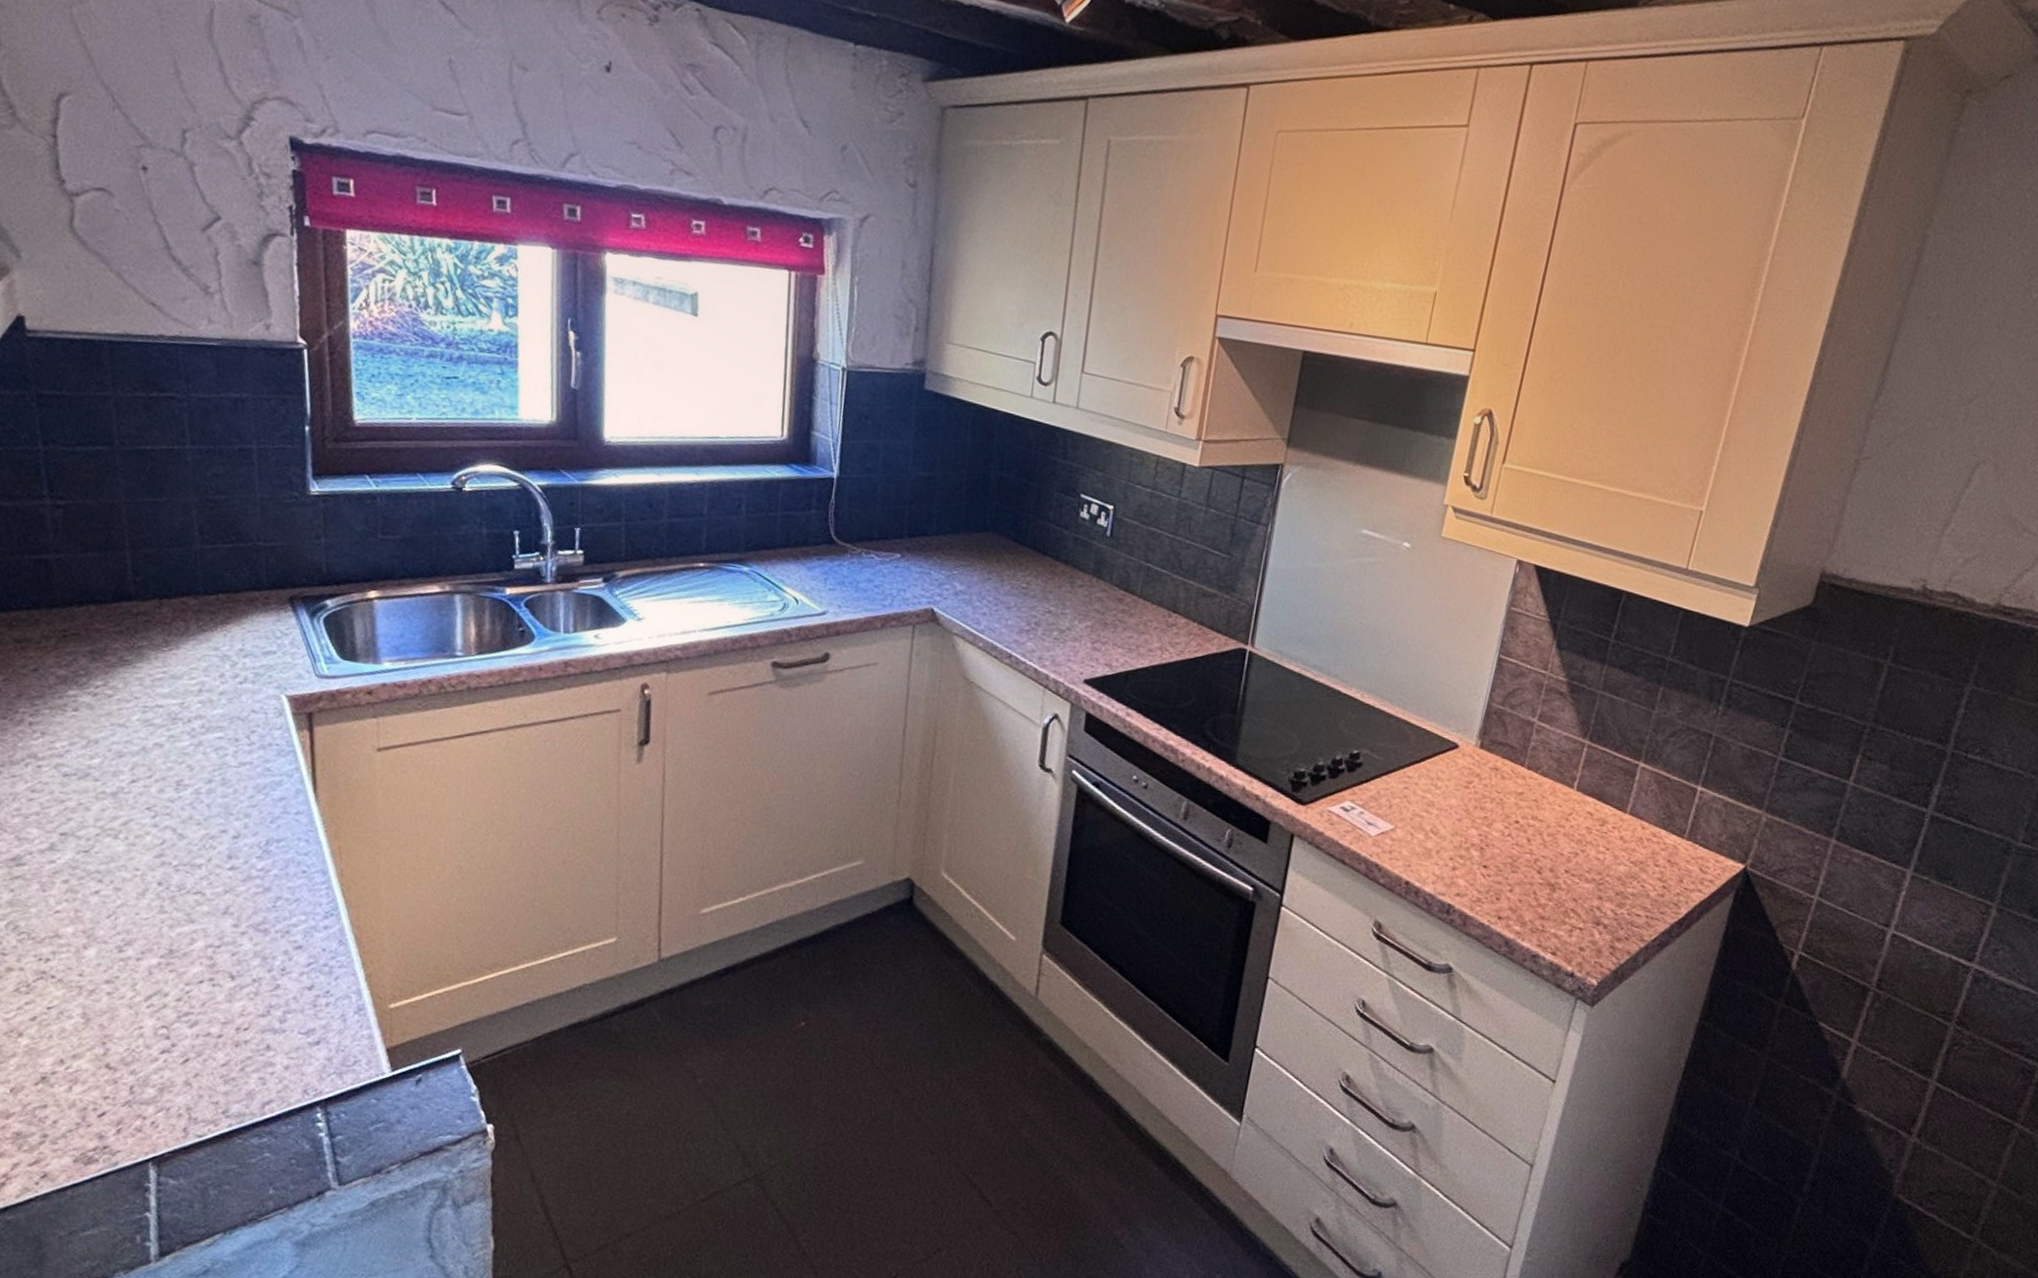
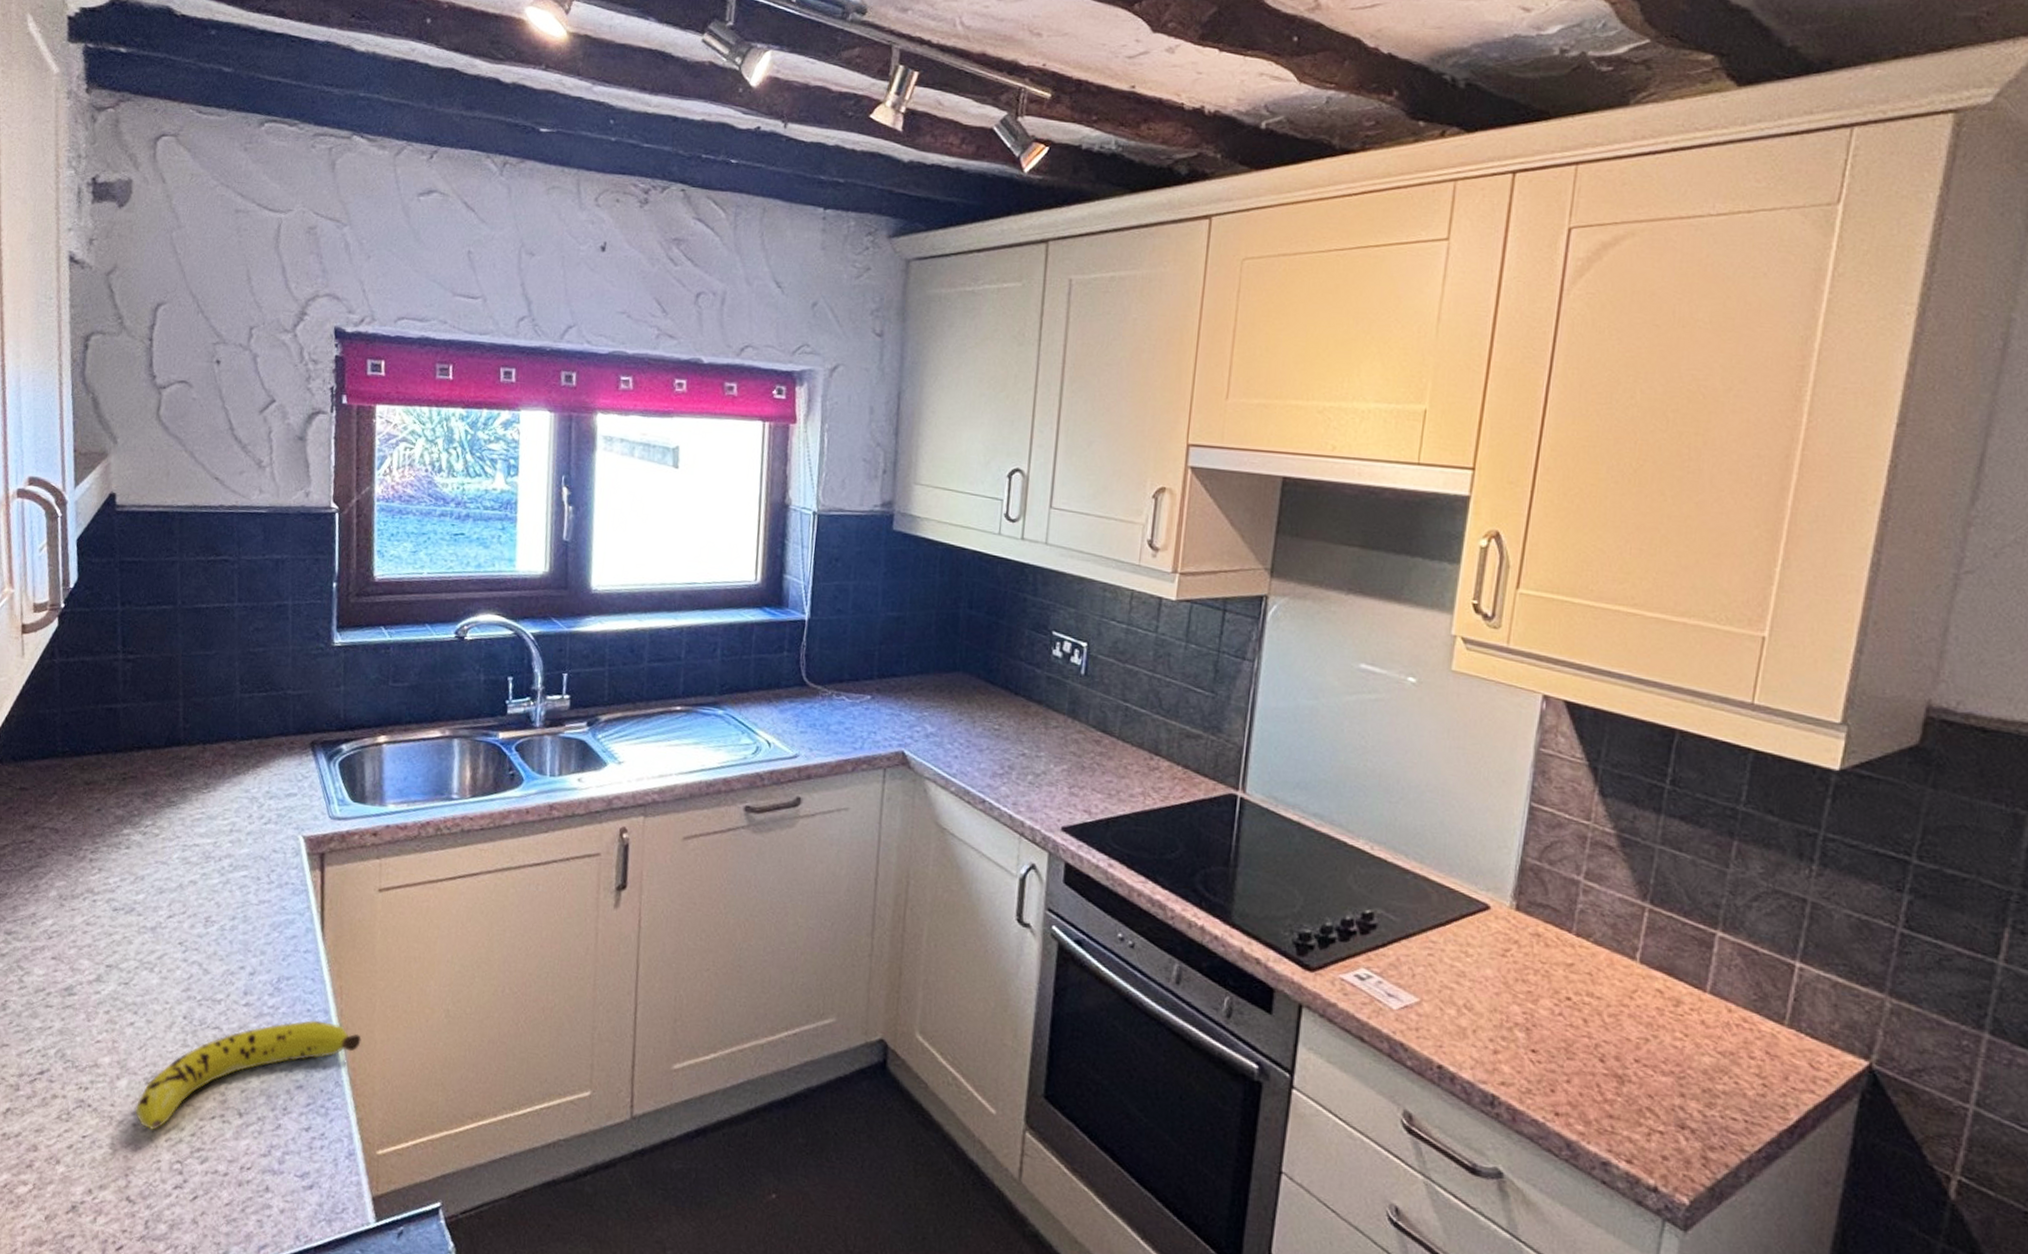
fruit: none [108,881,366,997] -> present [135,1020,362,1130]

